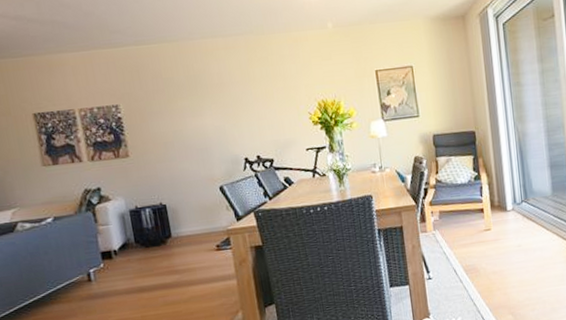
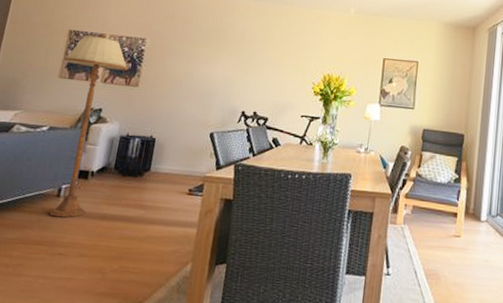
floor lamp: none [39,110,122,301] -> present [50,34,128,218]

